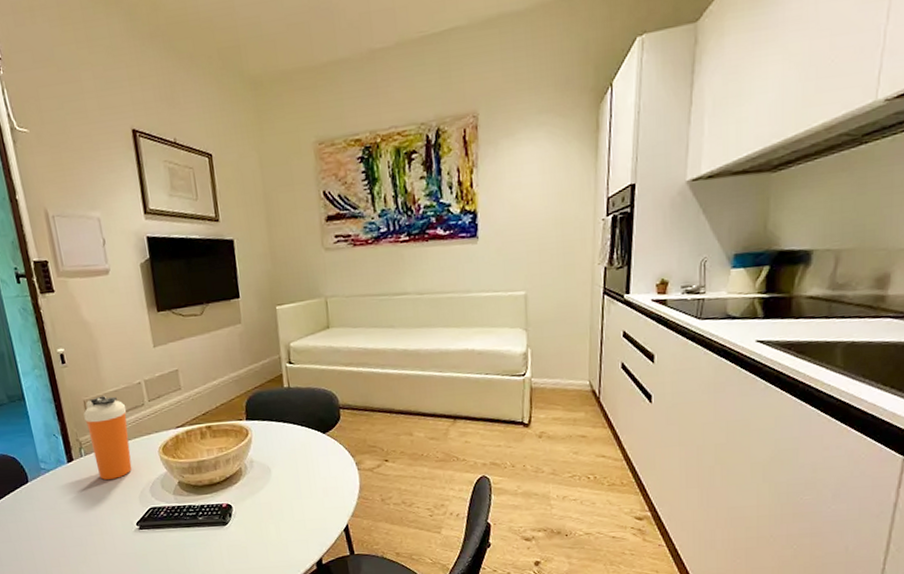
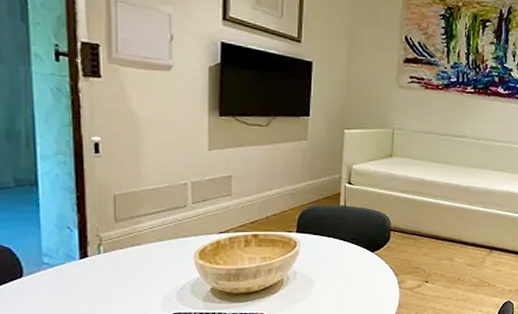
shaker bottle: present [83,396,132,480] -> none [111,192,165,280]

